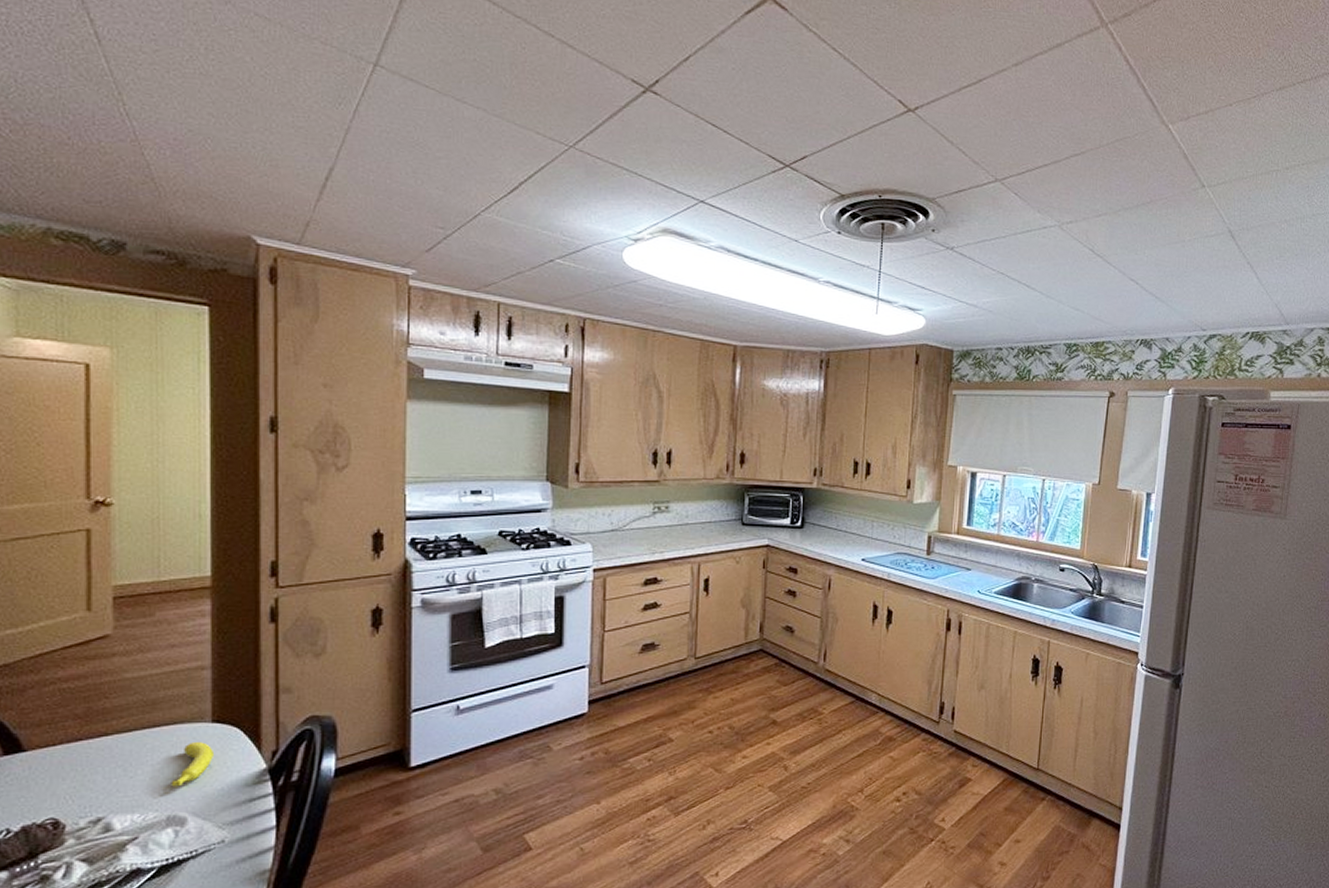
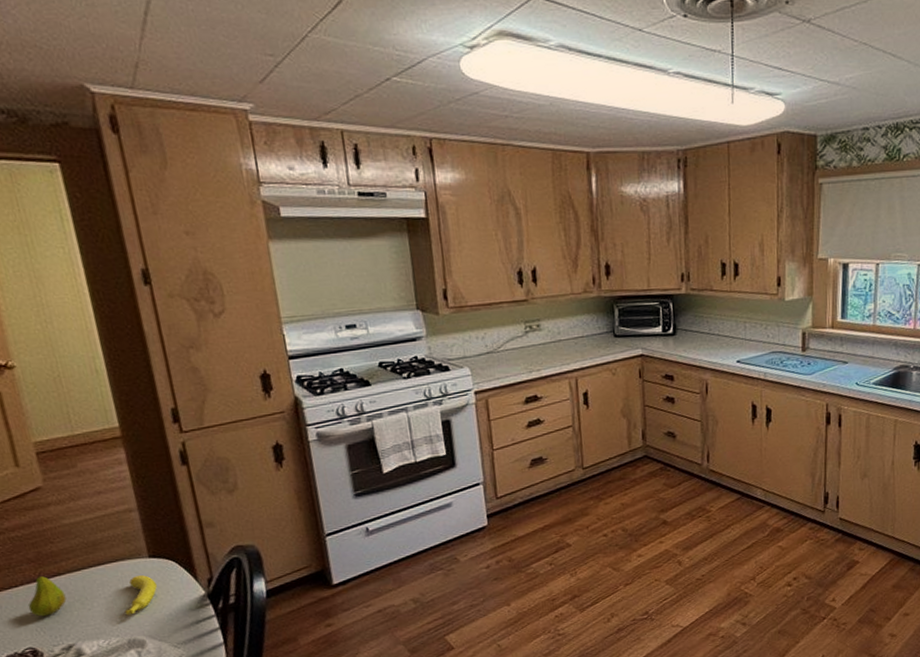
fruit: none [61,728,108,782] -> present [28,570,67,617]

